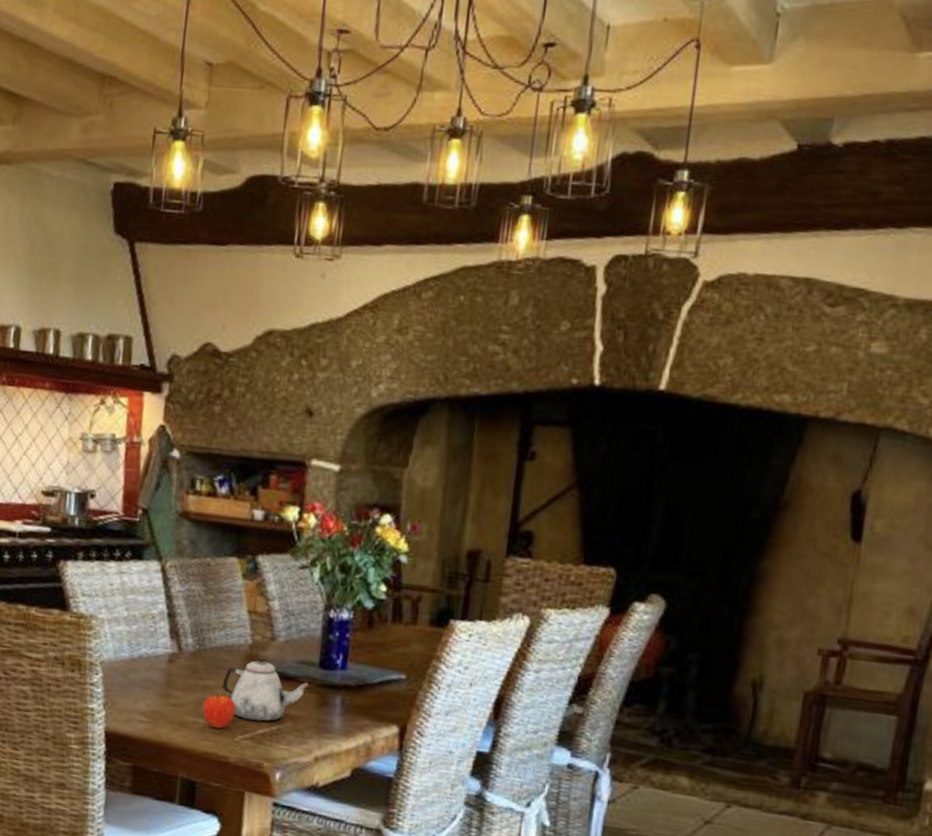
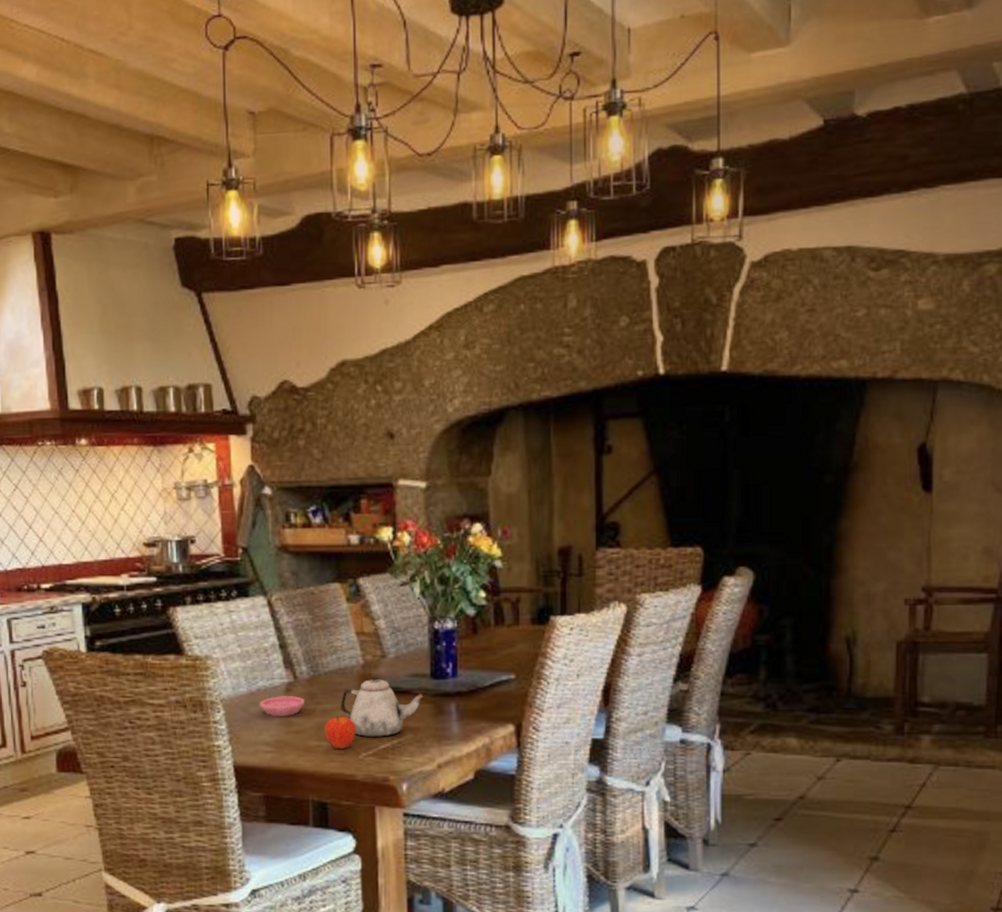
saucer: none [140,665,186,688] -> present [260,696,304,716]

